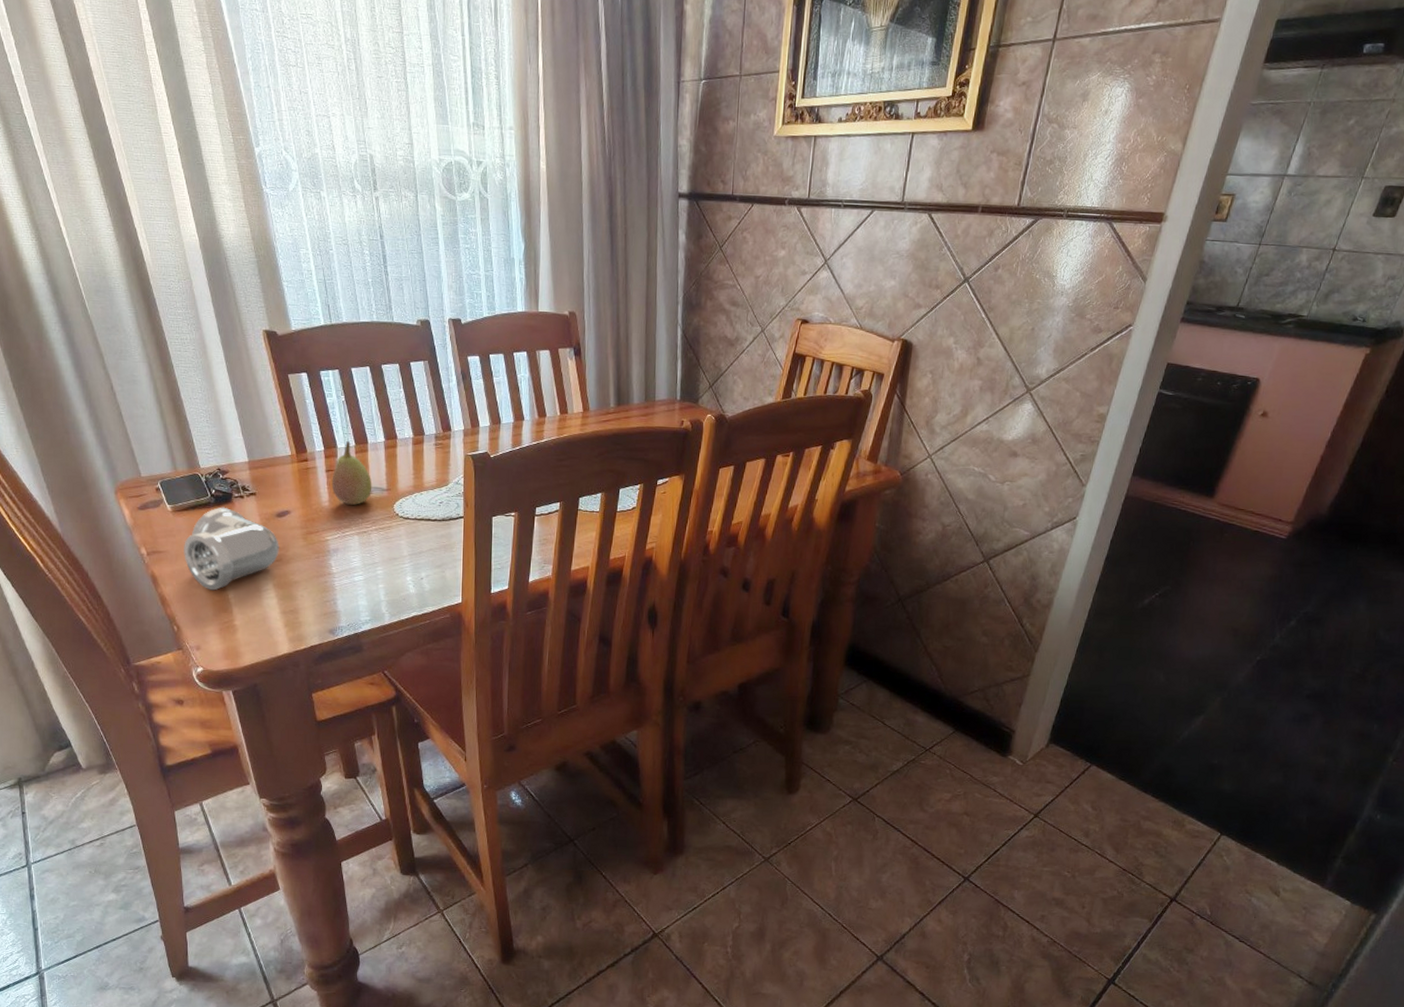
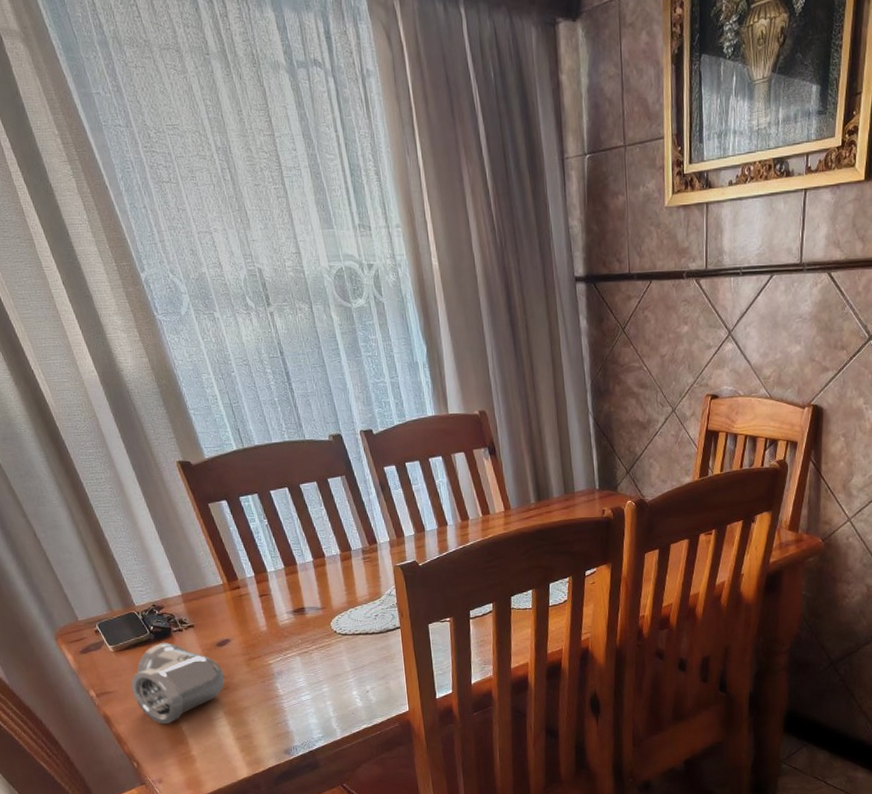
fruit: present [331,440,372,505] -> none [266,563,308,627]

